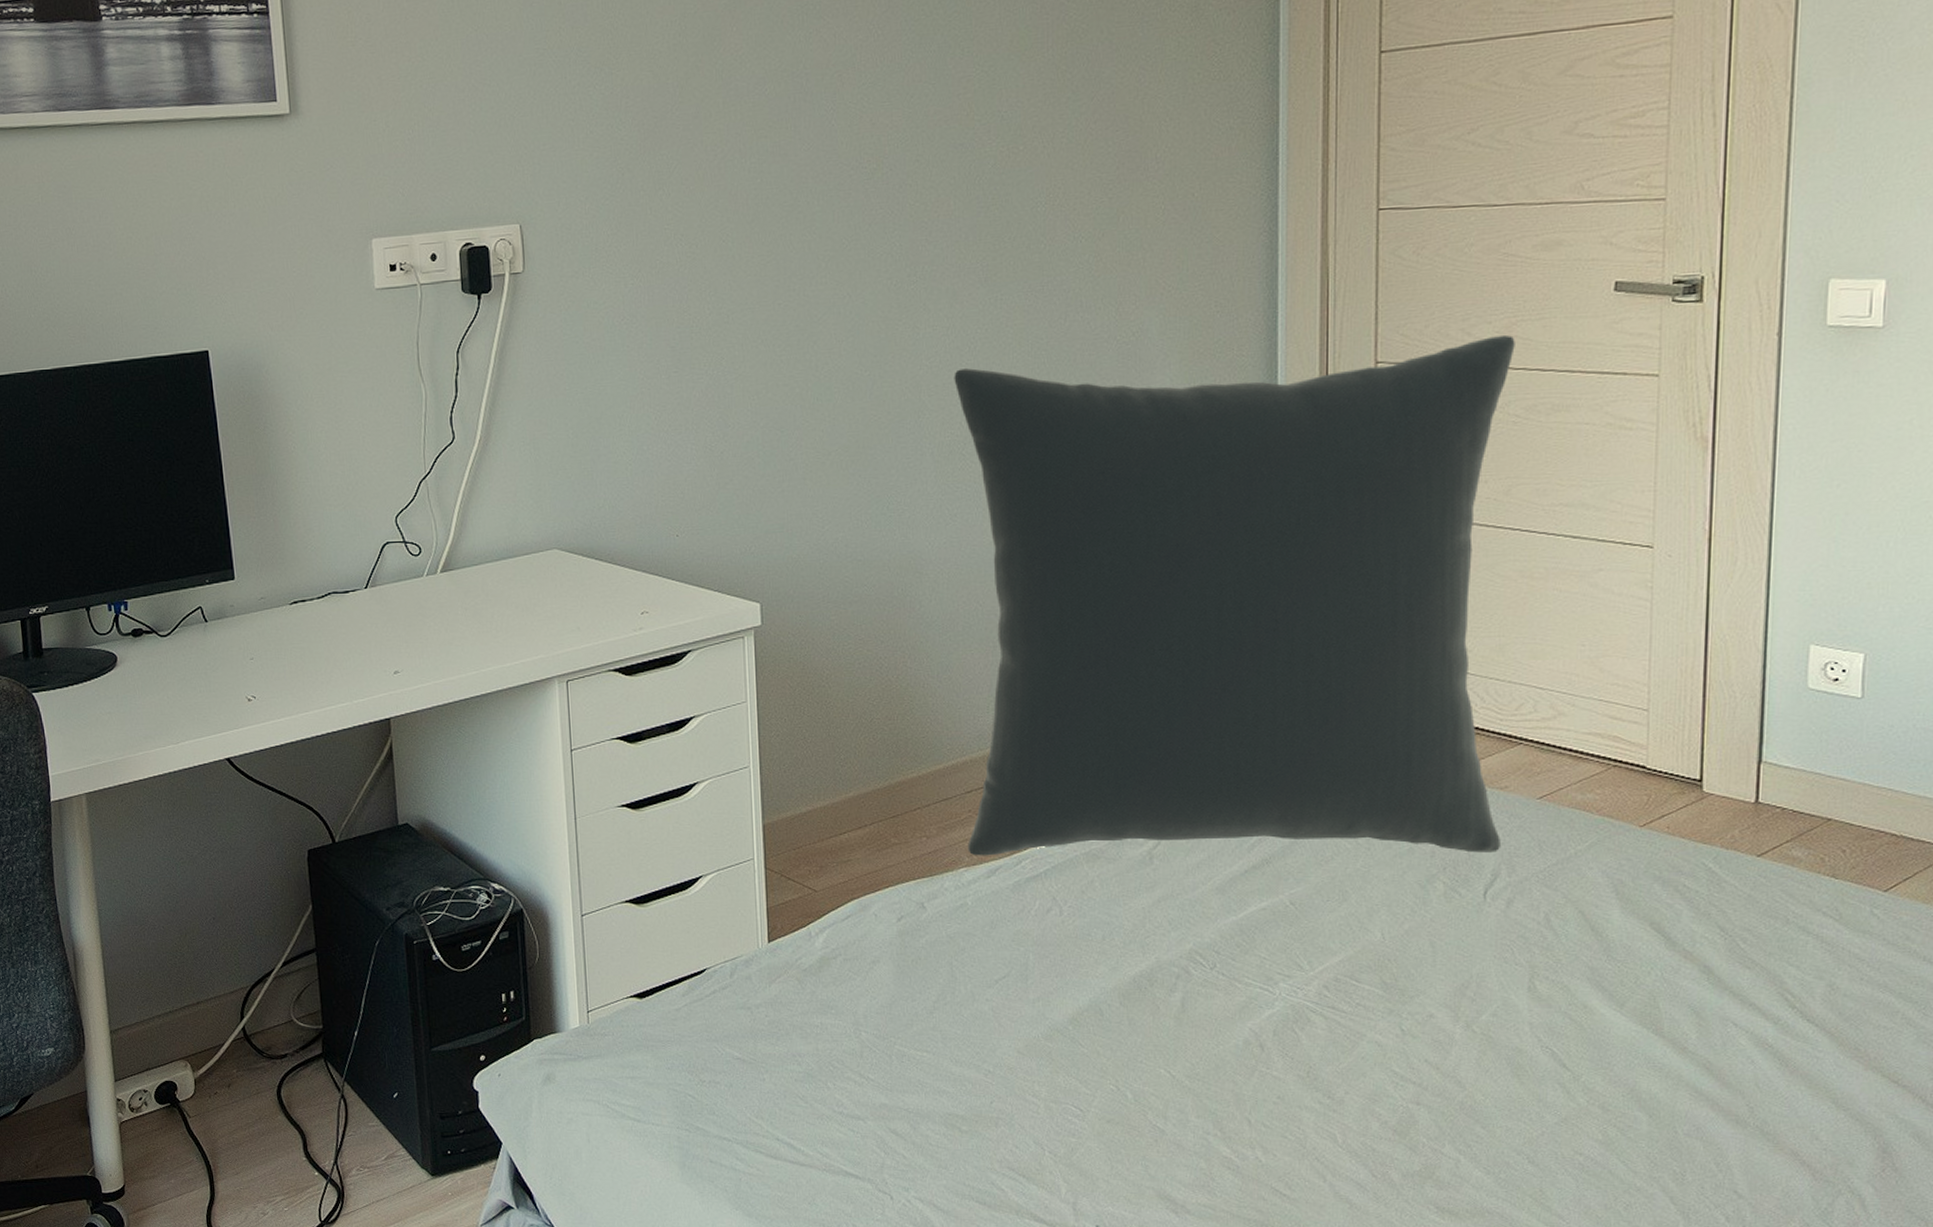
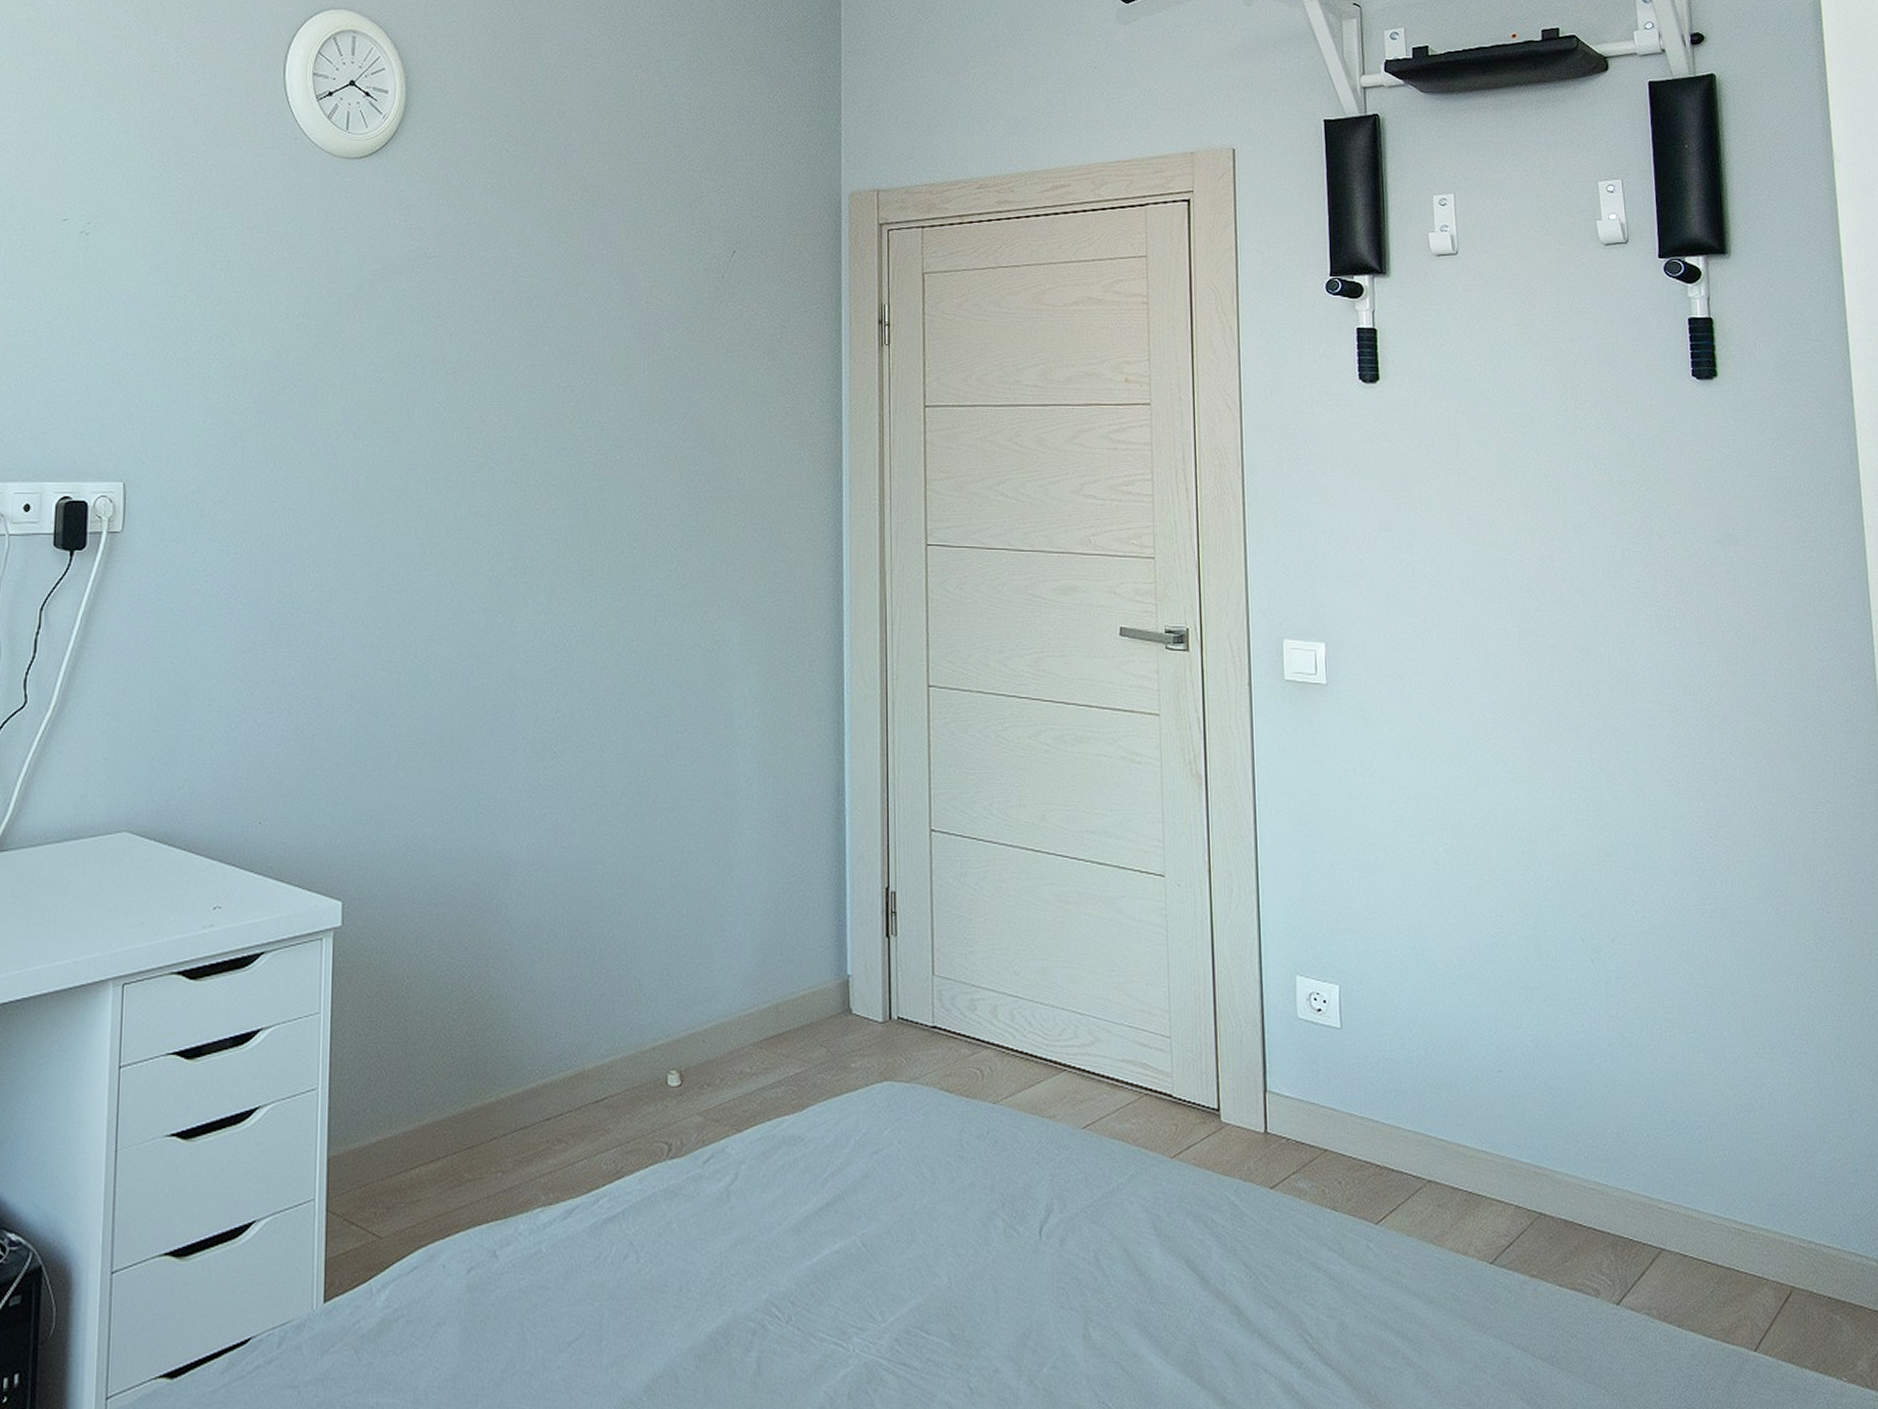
pillow: present [954,334,1515,856] -> none [544,665,1052,1194]

